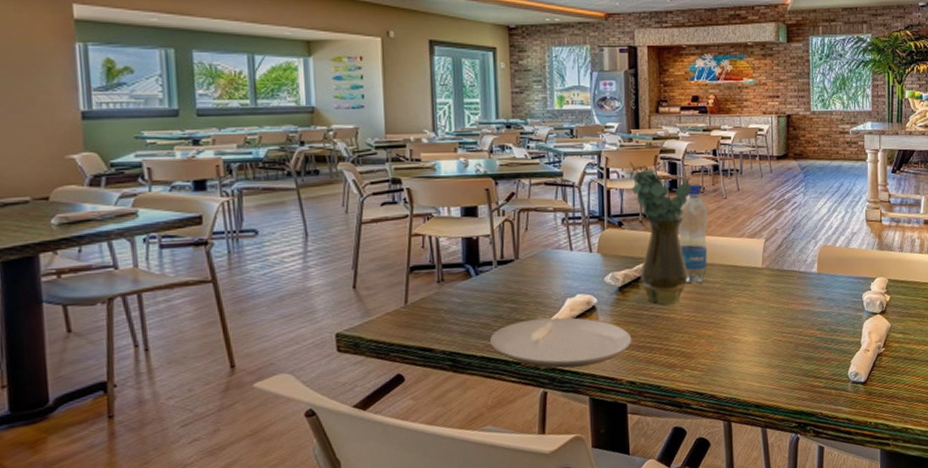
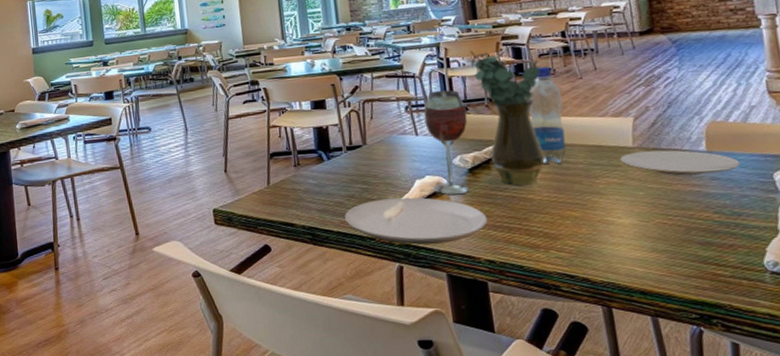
wineglass: none [580,202,622,314] -> present [423,90,469,195]
plate: none [750,271,840,296] -> present [620,150,740,176]

